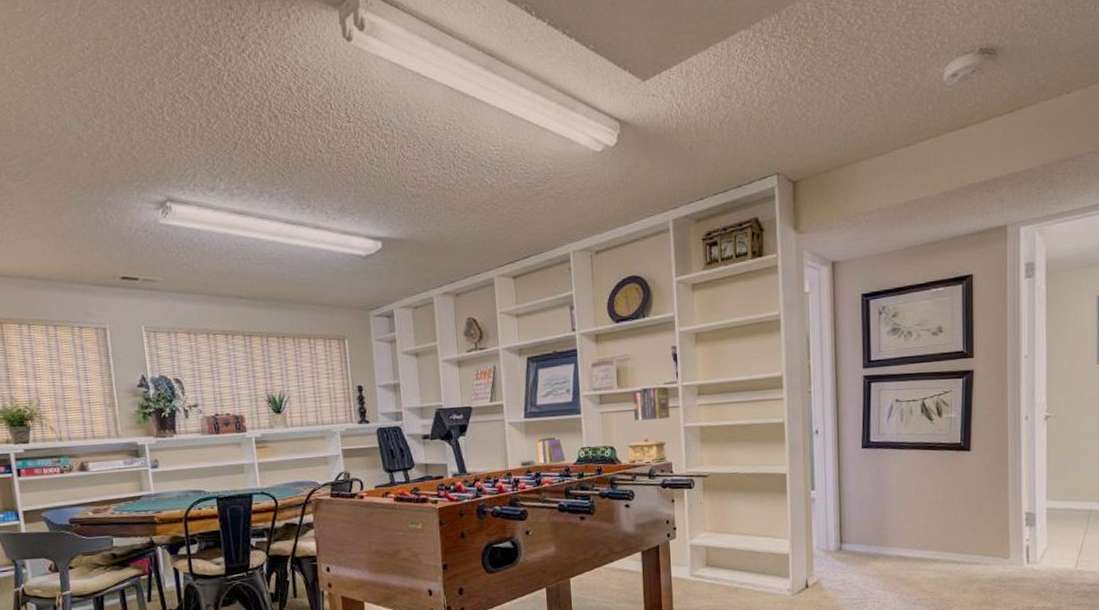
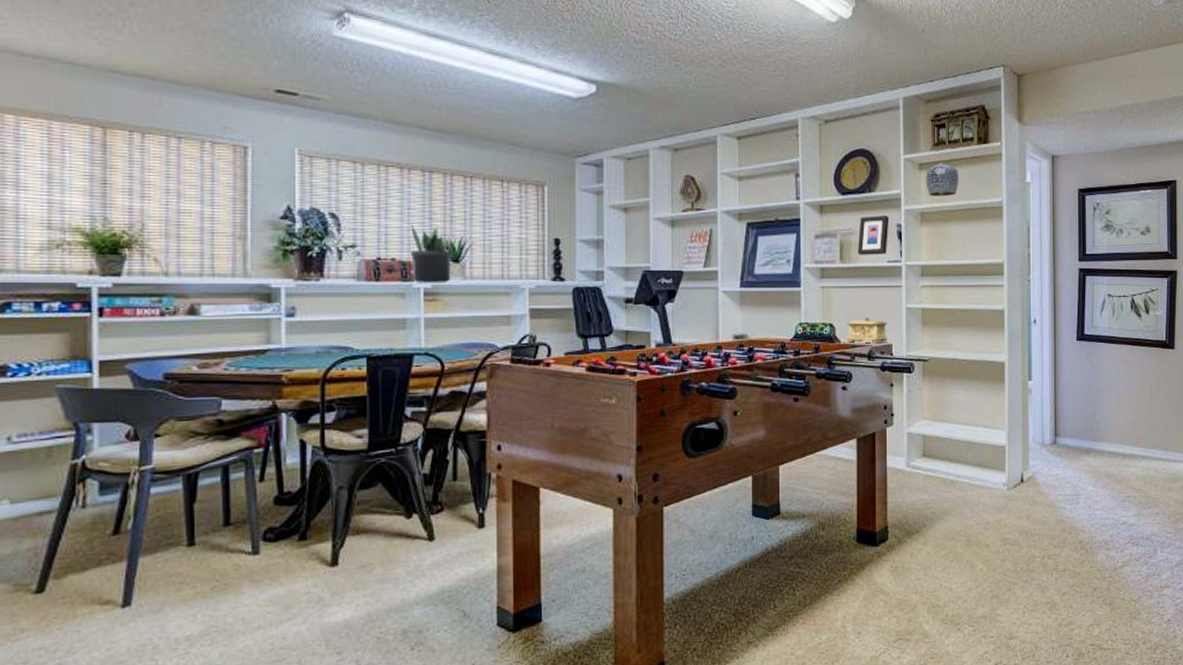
planter: none [239,382,275,433] -> present [411,224,453,283]
books: present [536,437,566,464] -> none [751,310,781,339]
books: present [632,386,670,422] -> none [855,264,892,299]
picture frame: none [633,339,664,380] -> present [857,216,889,255]
decorative jar: none [699,281,734,316] -> present [926,163,959,197]

